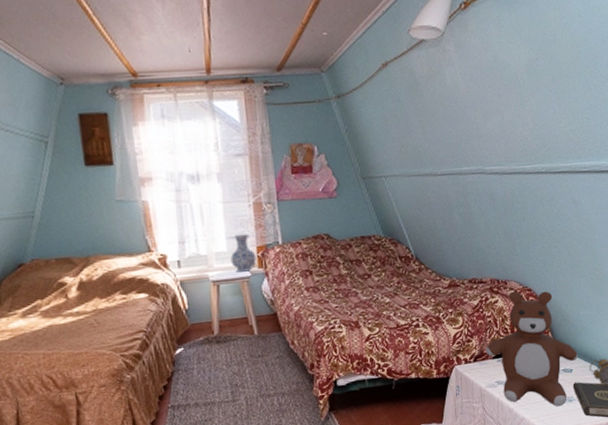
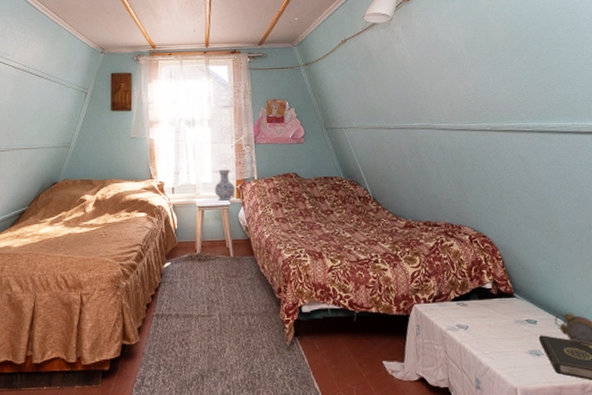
teddy bear: present [485,290,578,407] -> none [444,236,541,360]

